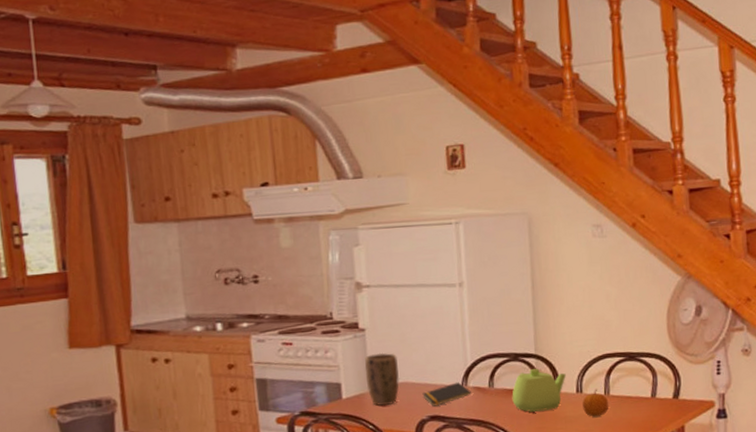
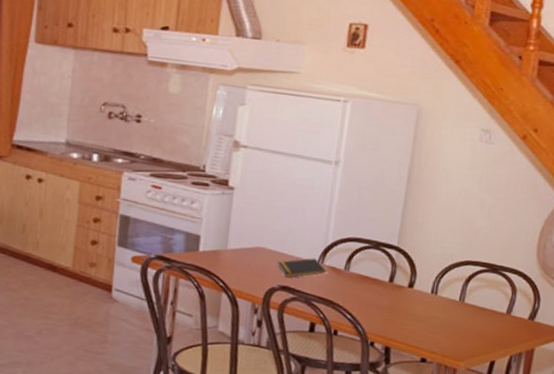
plant pot: present [364,352,400,406] -> none [224,214,260,267]
teapot: present [512,369,566,412] -> none [365,260,424,305]
fruit: present [582,389,609,417] -> none [434,293,462,322]

